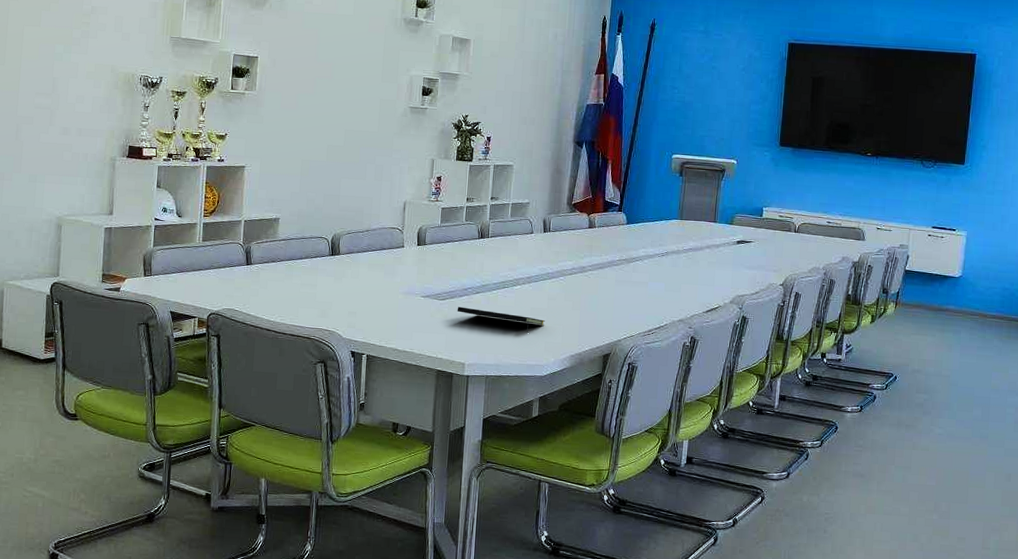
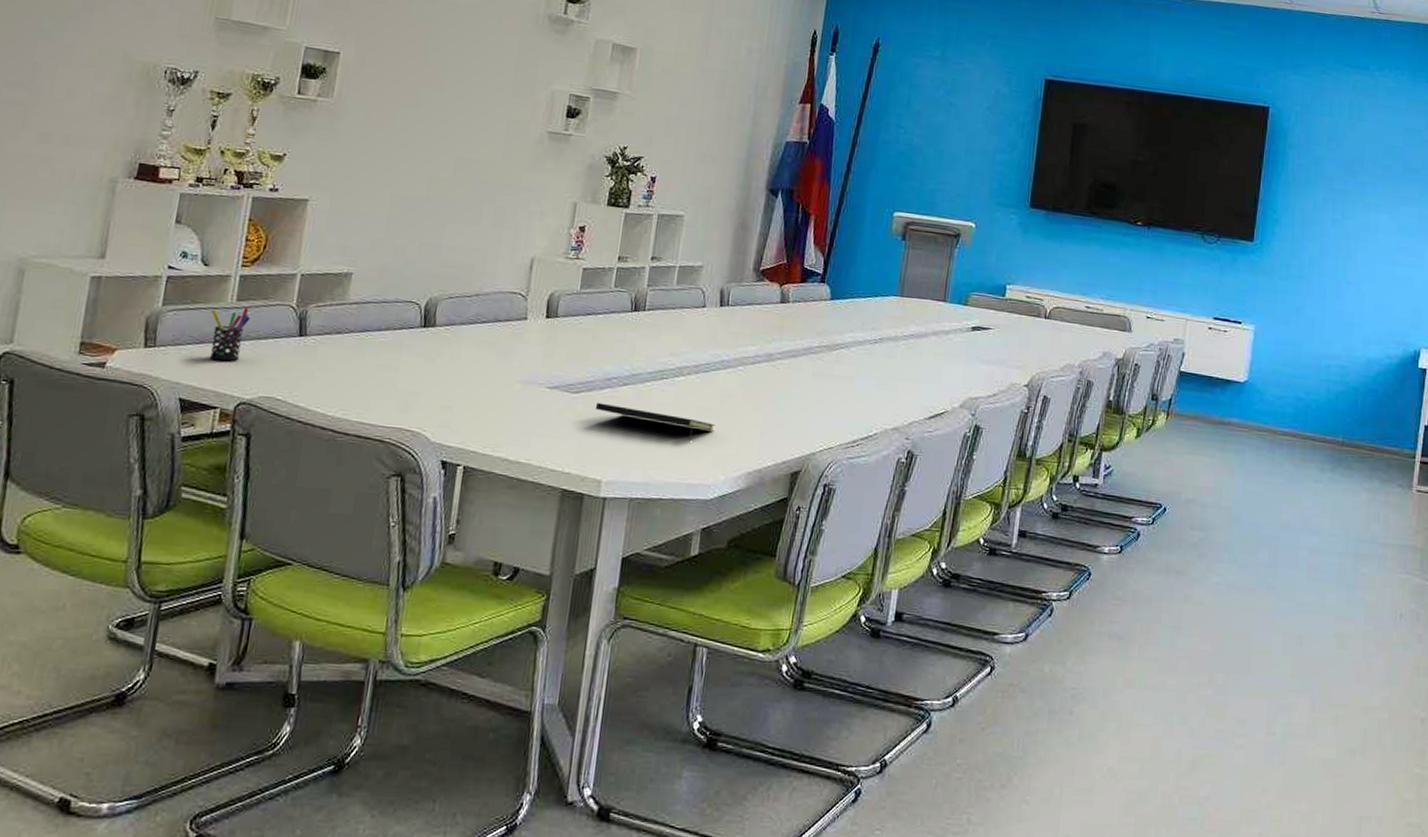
pen holder: none [186,246,213,285] -> present [210,308,251,362]

